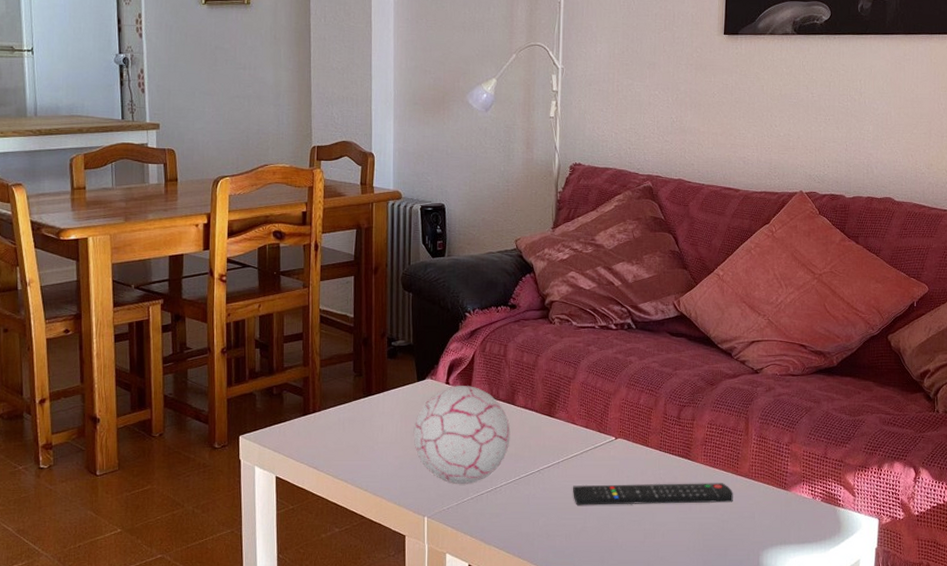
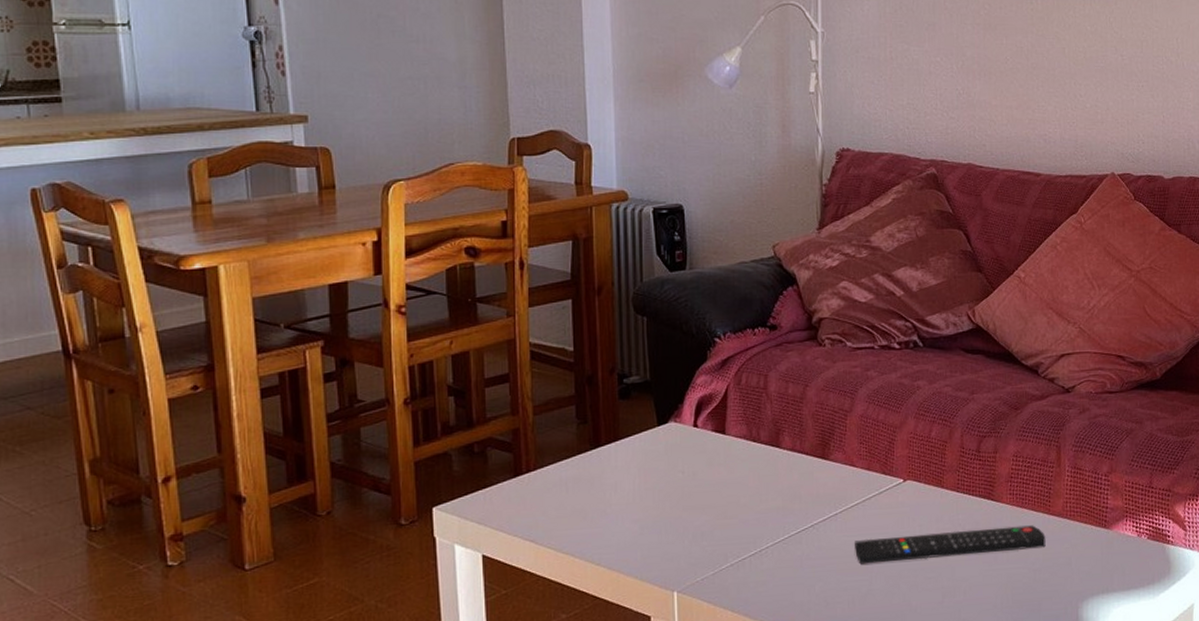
decorative ball: present [414,386,511,484] -> none [656,427,776,549]

